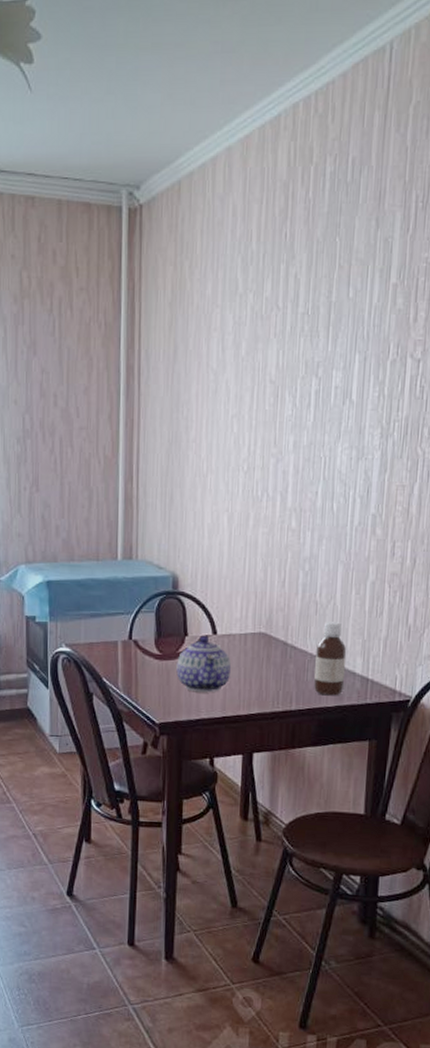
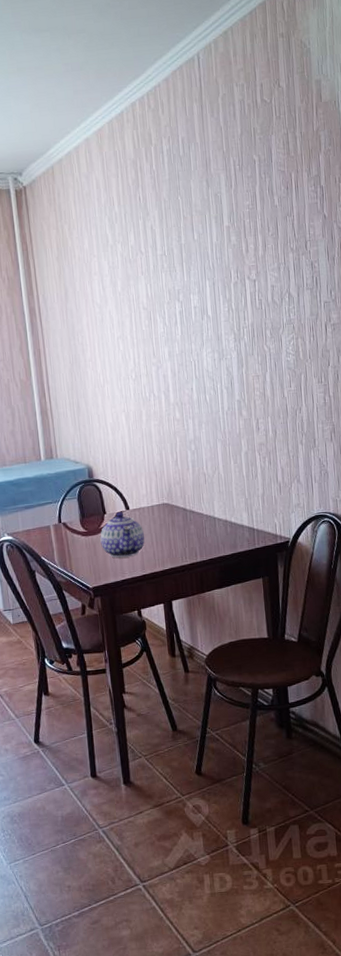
bottle: present [314,622,347,696] -> none [210,487,236,547]

